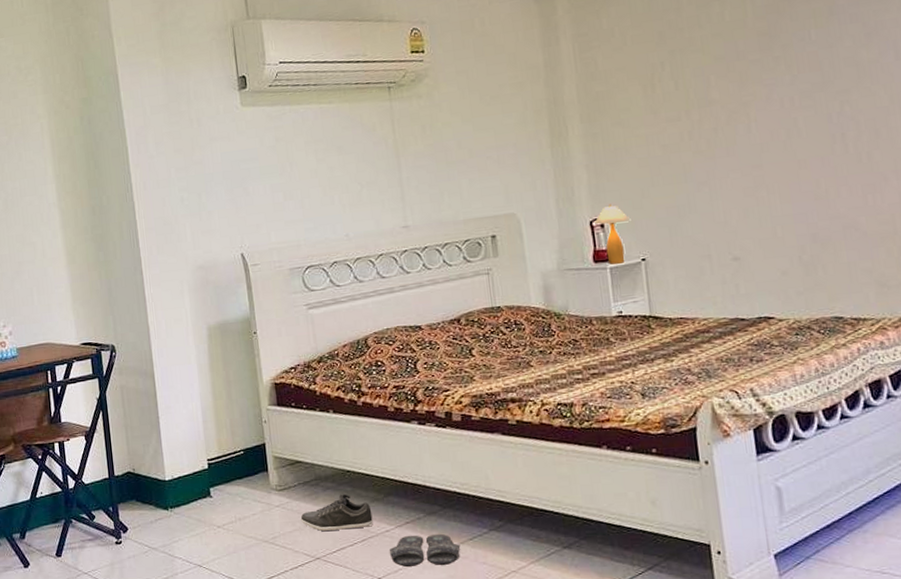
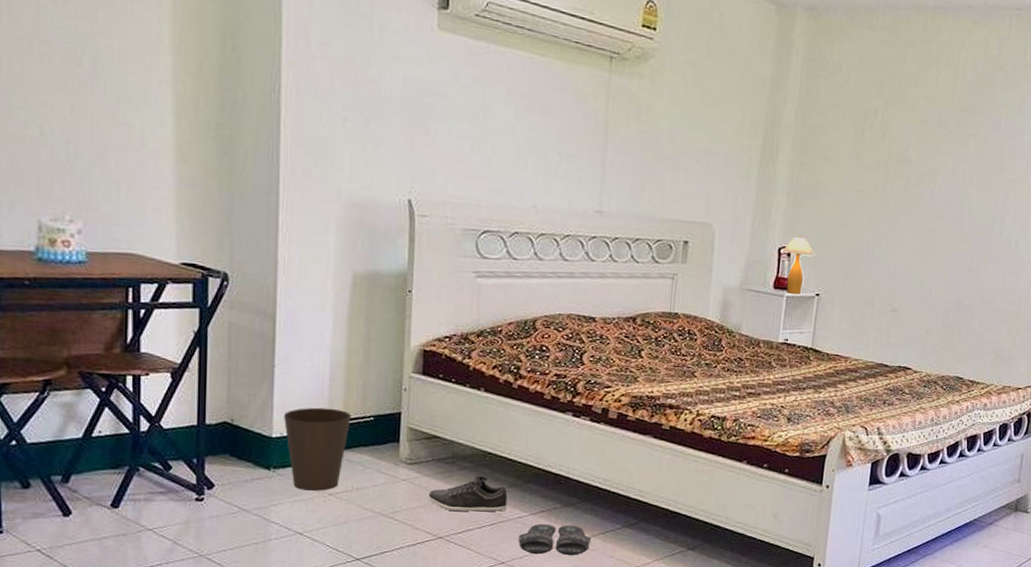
trash bin: none [172,448,225,525] -> present [284,407,351,491]

